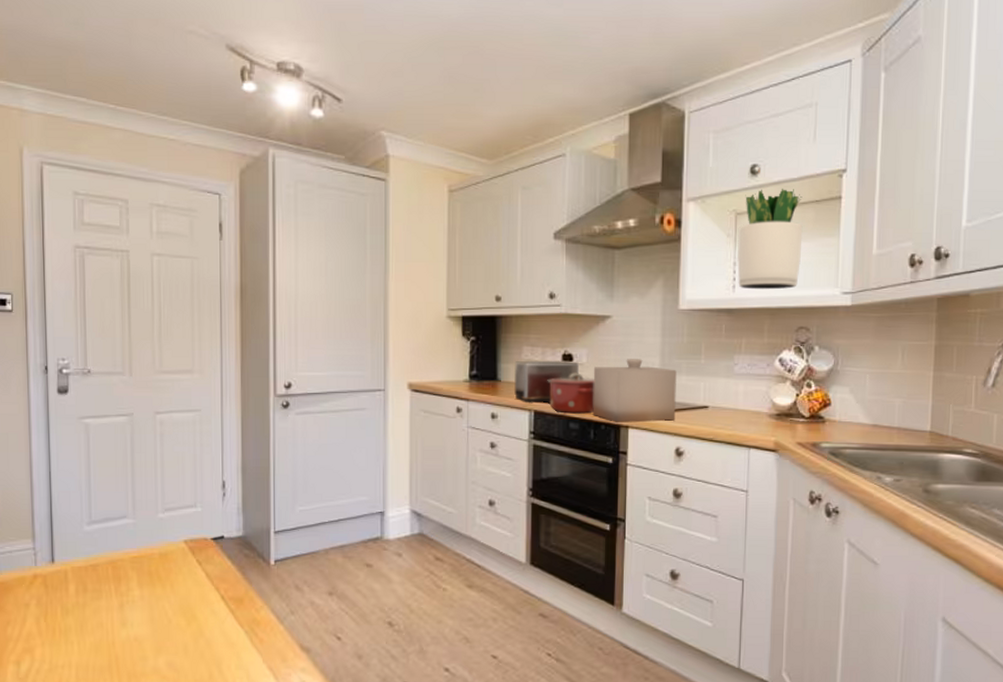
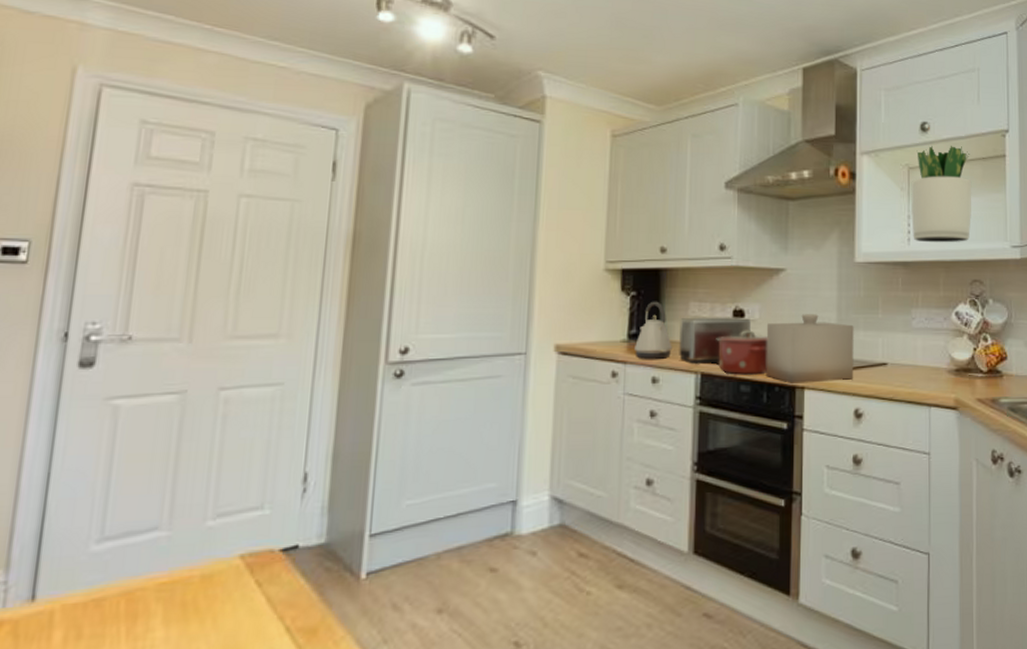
kettle: none [474,345,508,398] -> present [633,301,672,360]

